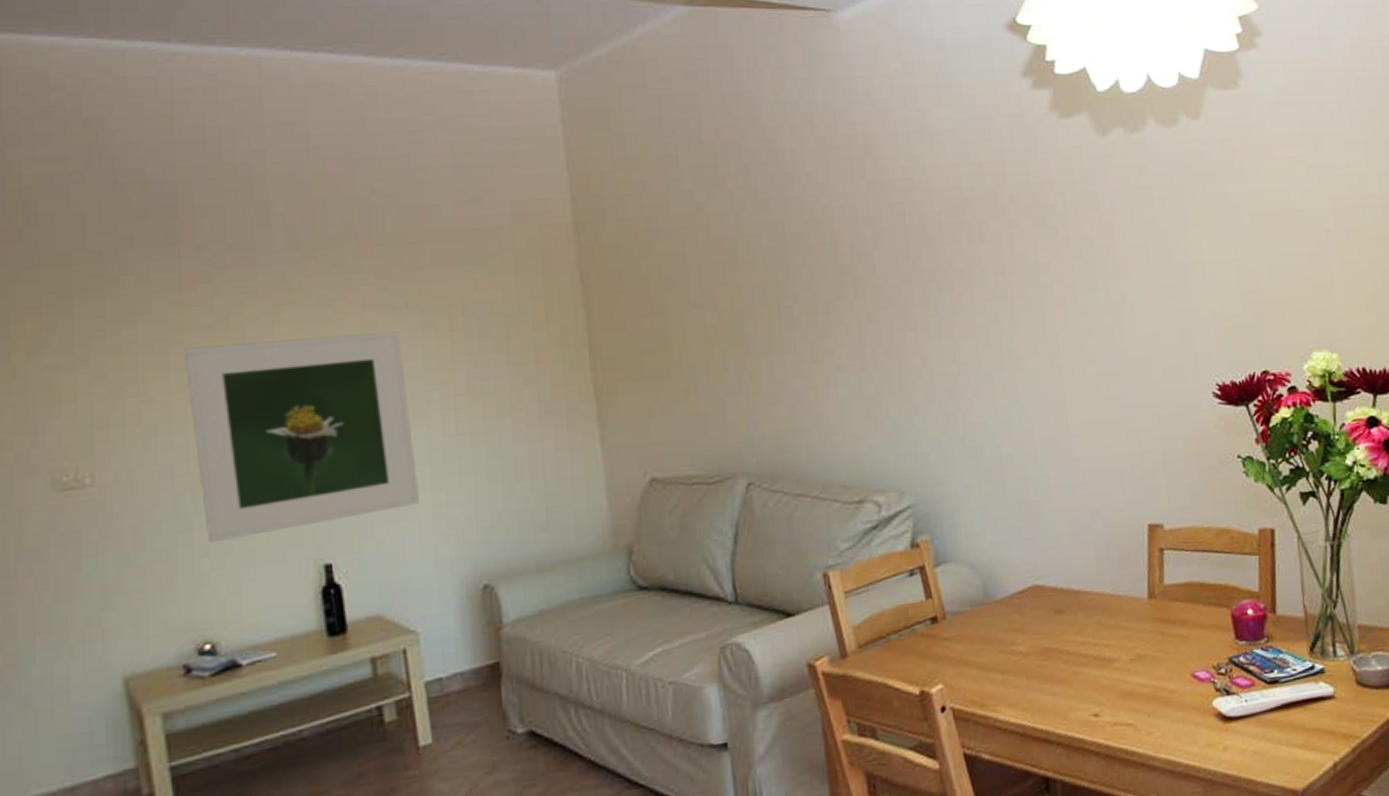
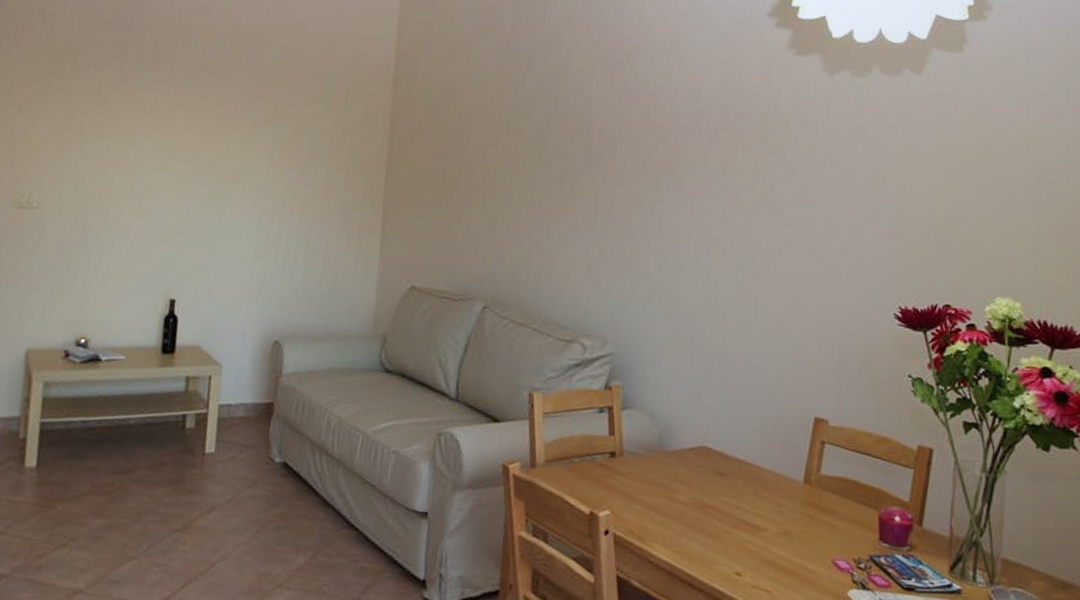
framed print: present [185,331,421,544] -> none [99,123,256,269]

